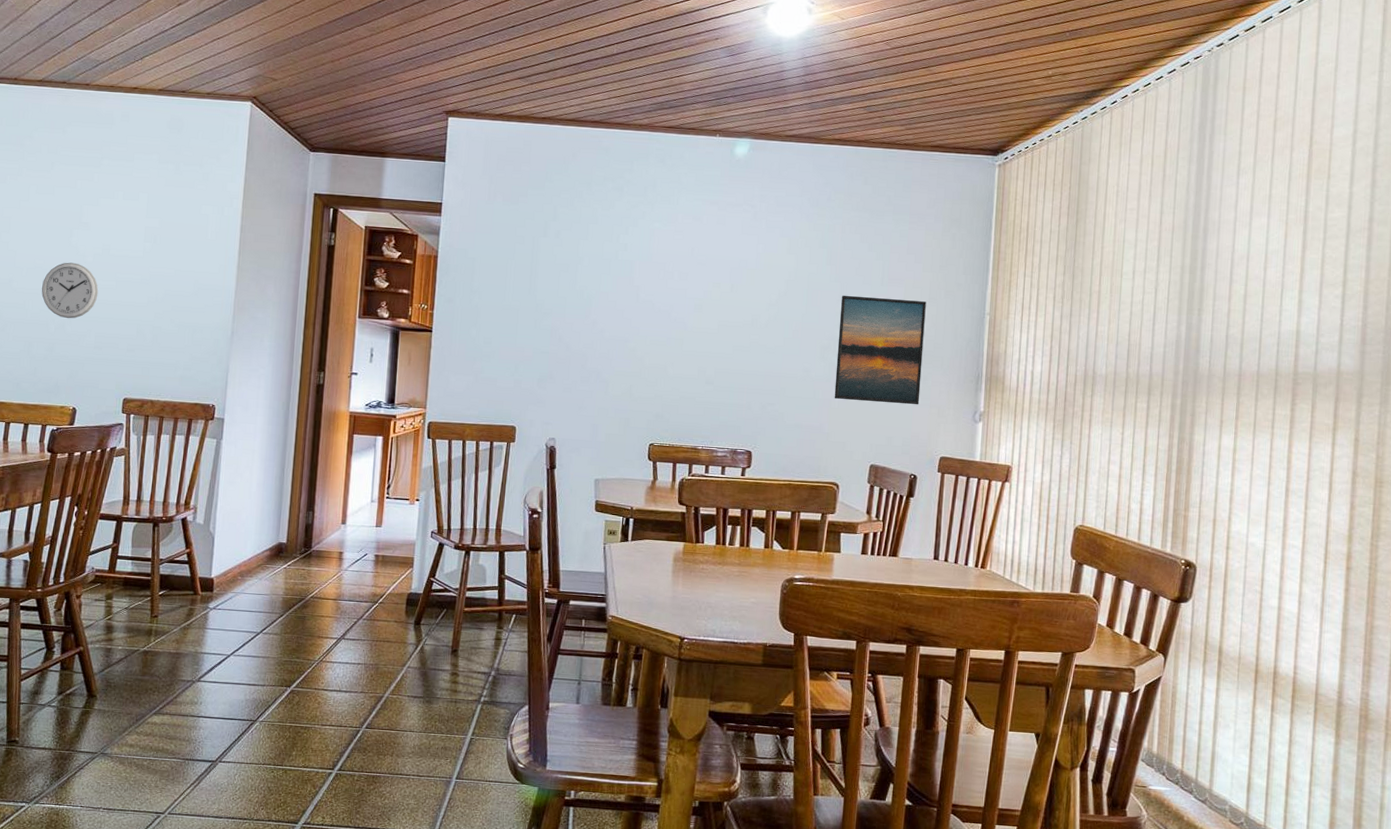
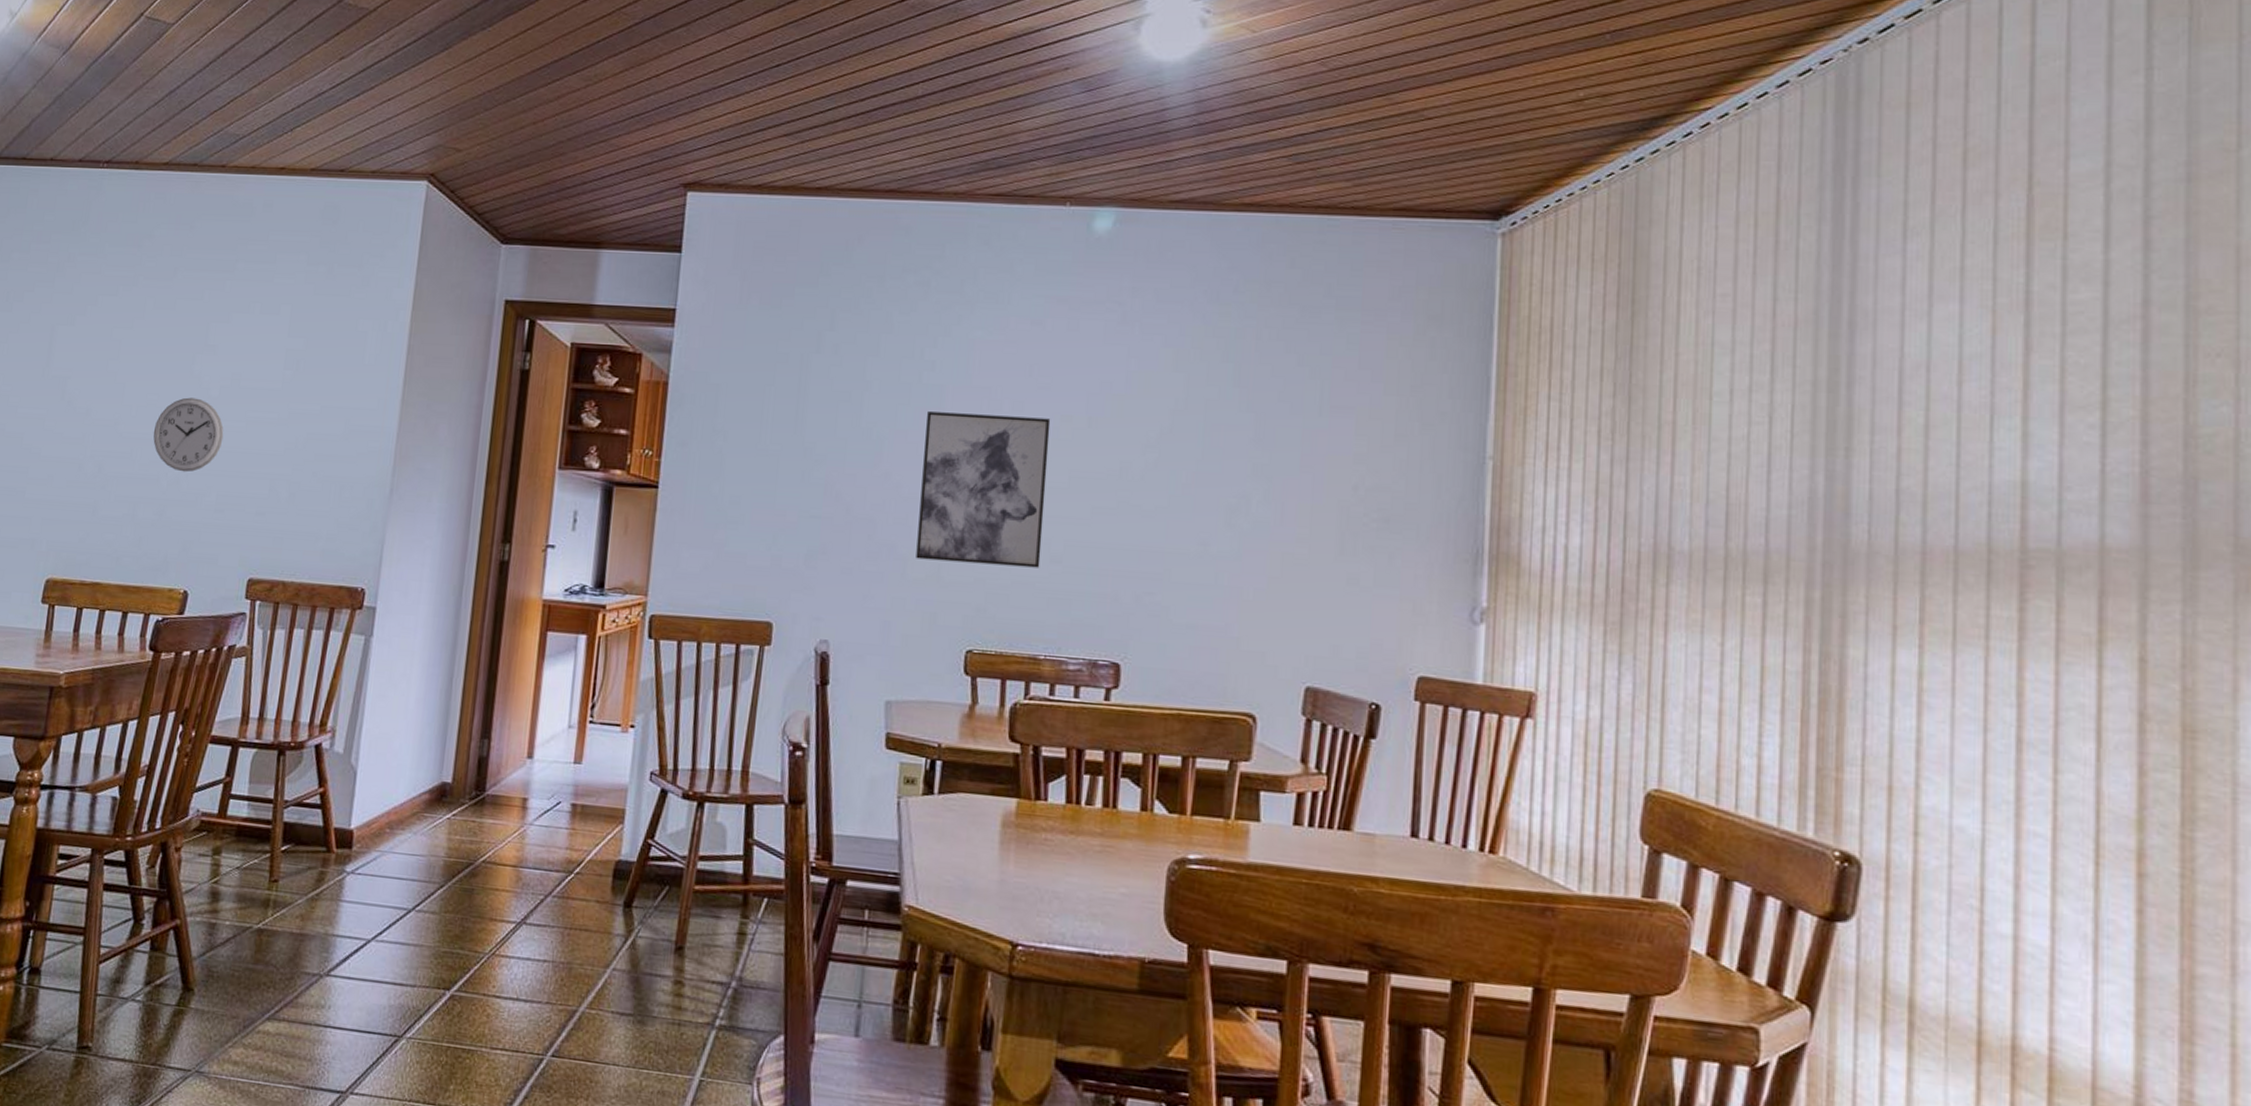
wall art: none [615,279,706,388] -> present [916,411,1051,568]
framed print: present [834,295,926,405] -> none [1247,431,1391,597]

